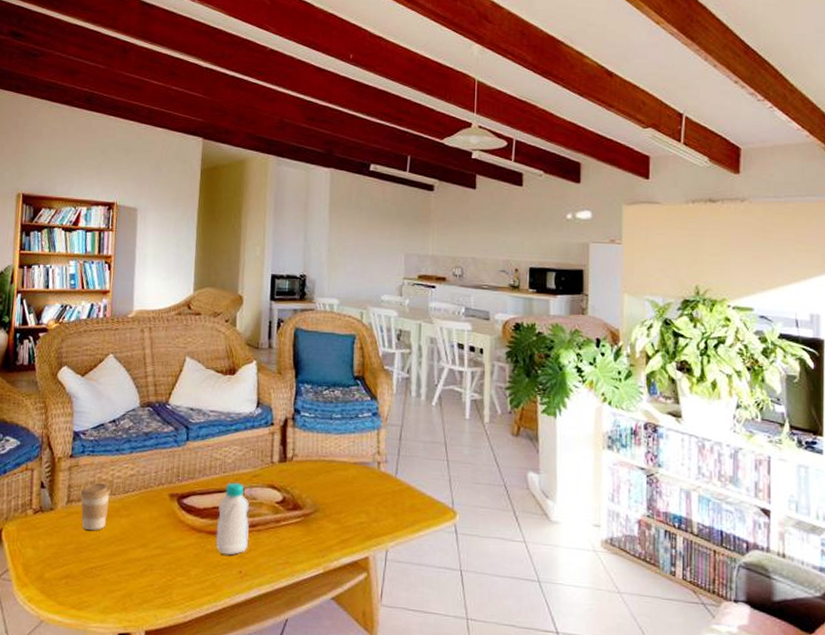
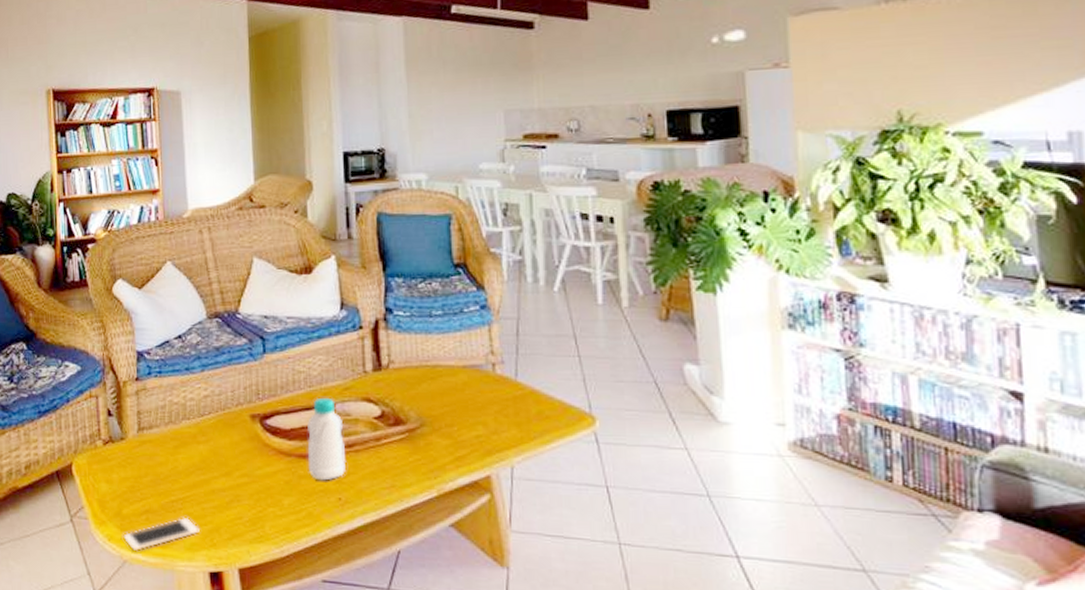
cell phone: none [42,582,114,613] -> present [123,516,200,552]
coffee cup: present [80,482,111,530] -> none [151,406,184,460]

